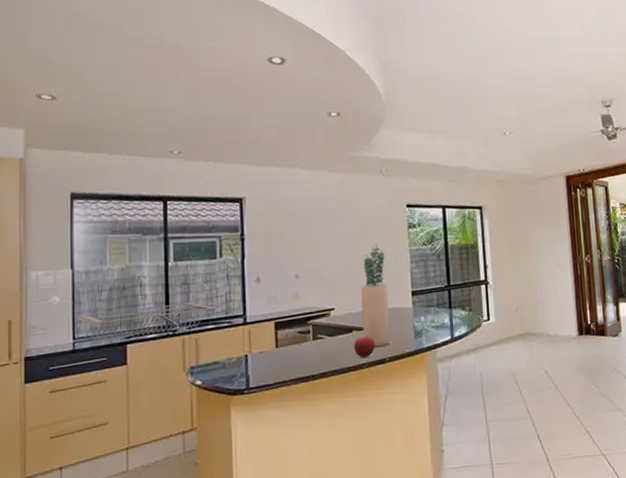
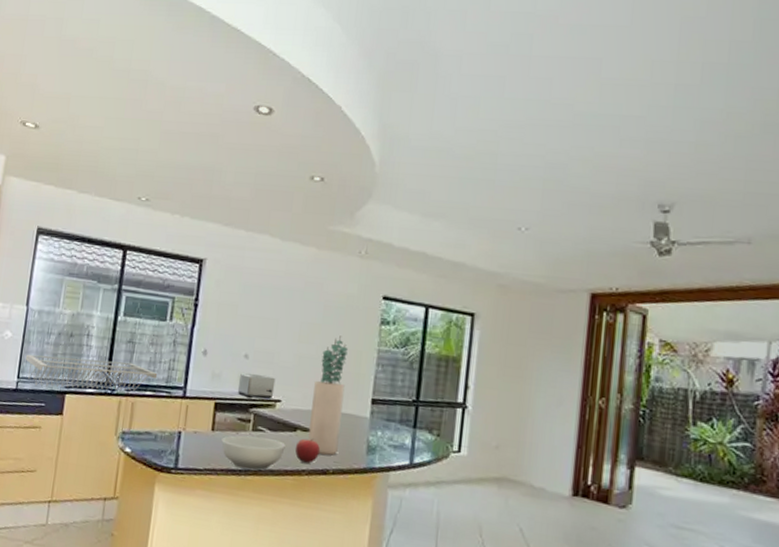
bowl: none [286,343,345,375] -> present [221,435,286,471]
toaster: none [294,289,327,312] -> present [238,373,276,399]

